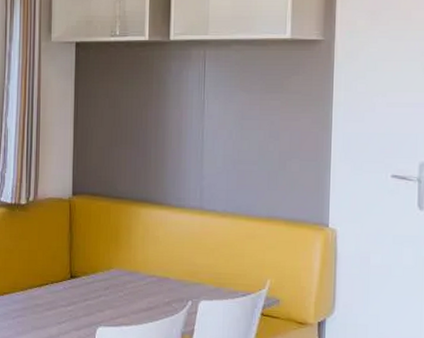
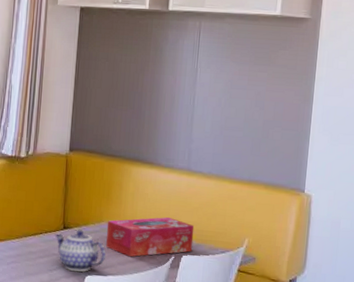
teapot: none [62,278,117,324] -> present [55,230,106,273]
tissue box: none [117,261,211,305] -> present [106,217,195,257]

